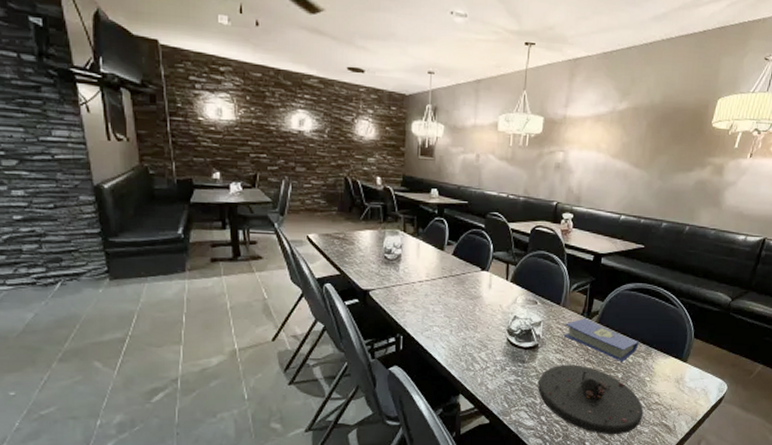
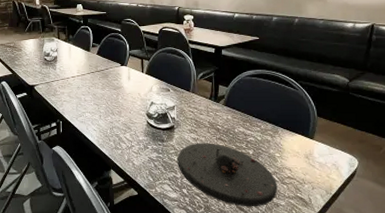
hardcover book: present [563,318,639,363] -> none [195,102,265,140]

